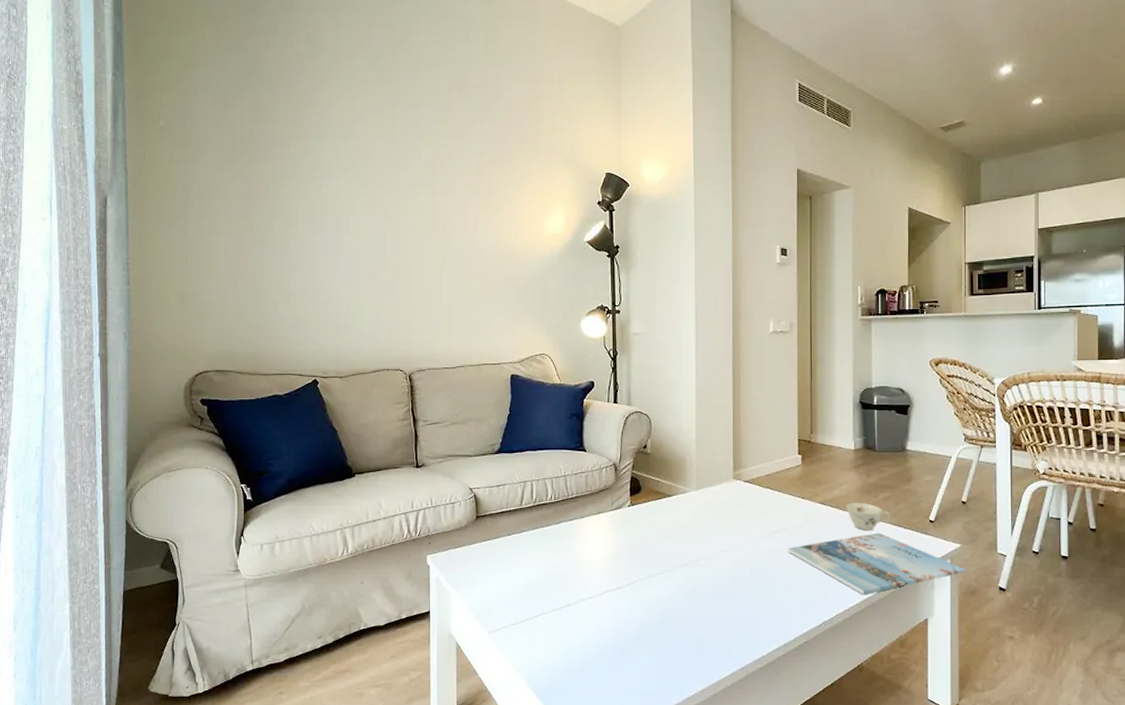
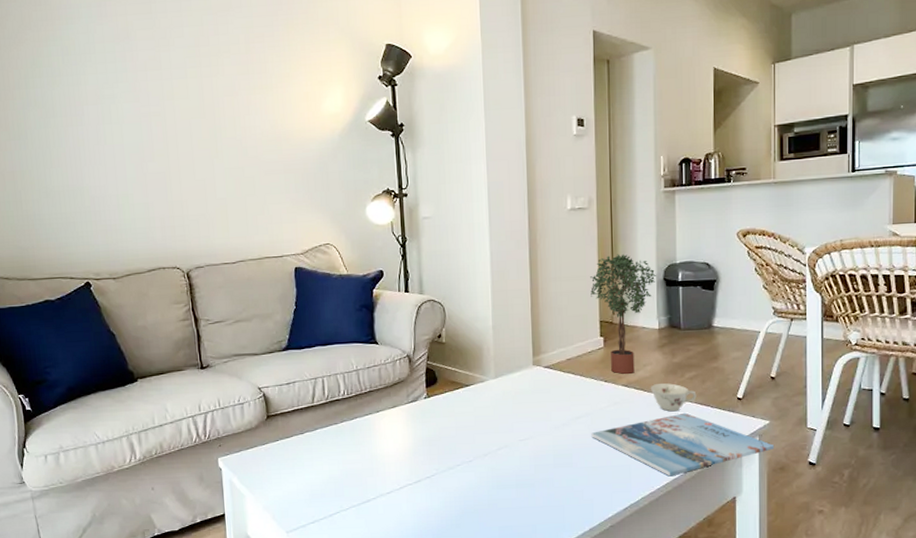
potted tree: none [790,376,852,493] -> present [590,253,656,375]

